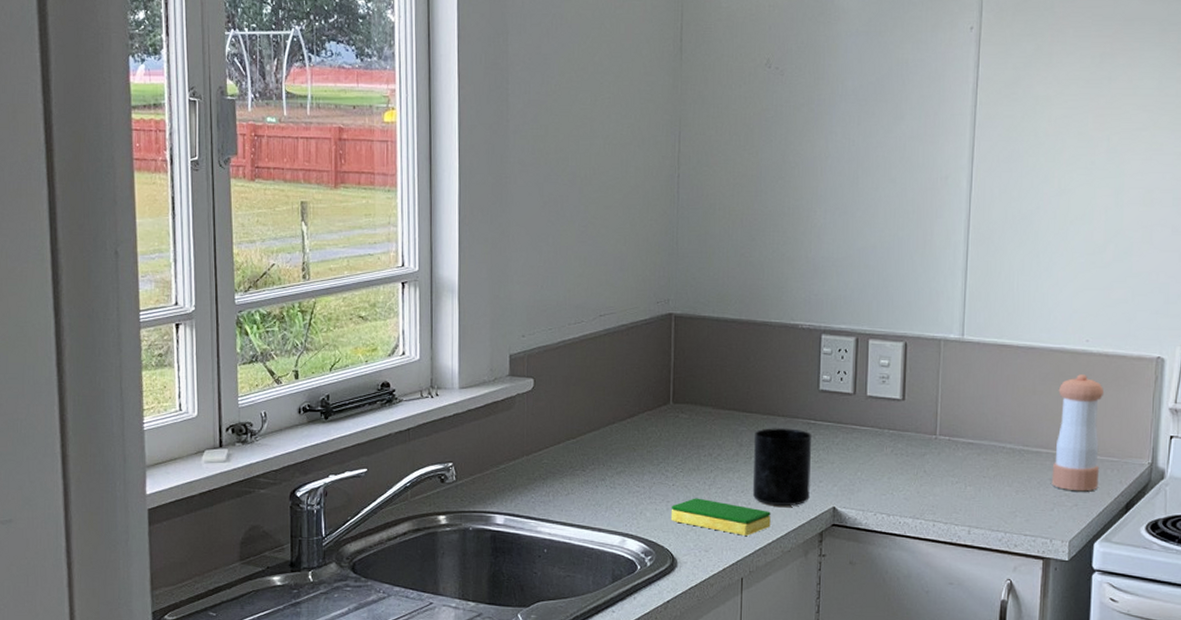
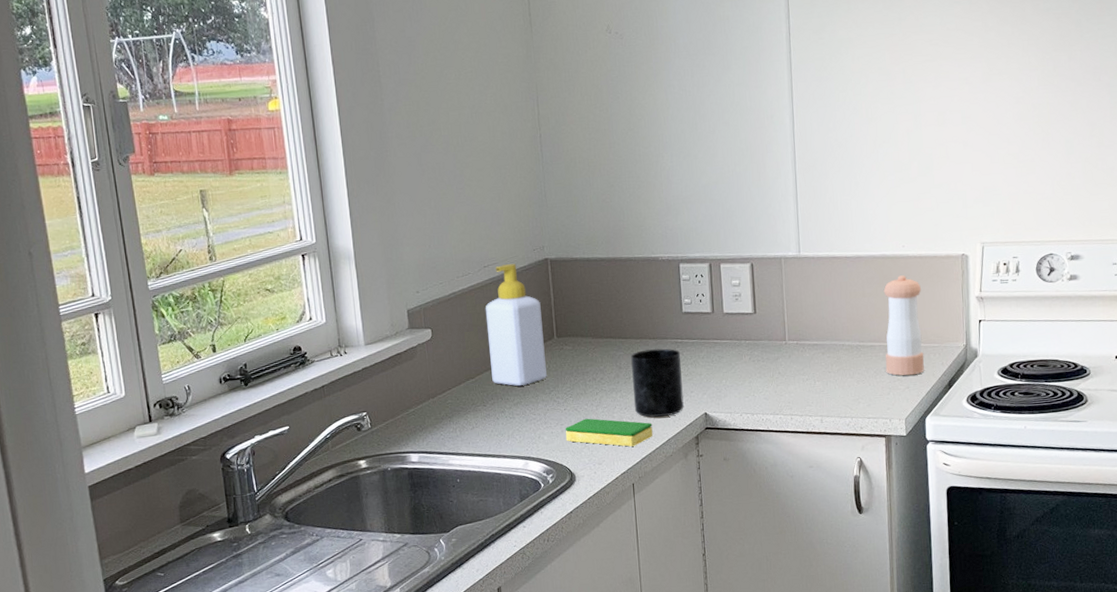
soap bottle: none [595,315,658,453] -> present [485,264,547,386]

